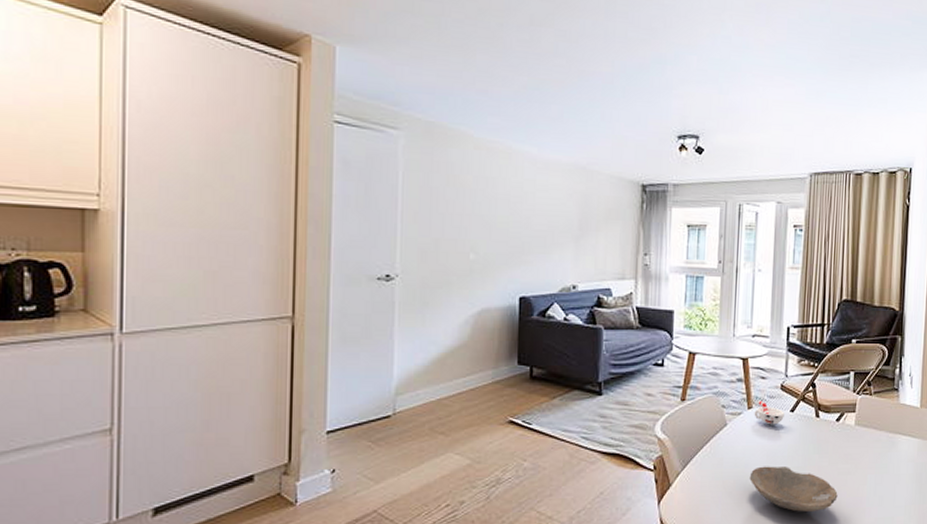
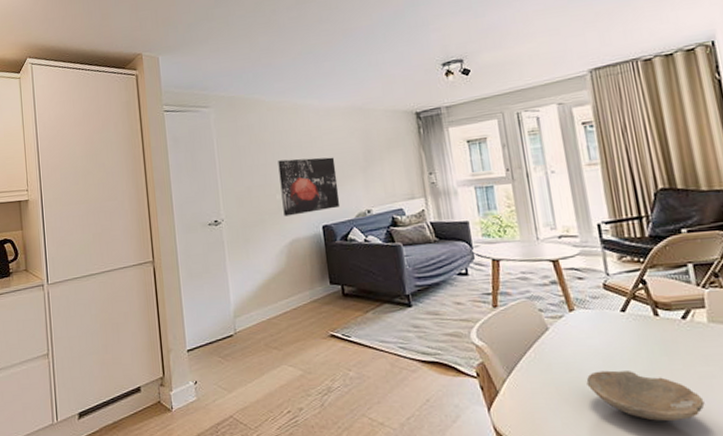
wall art: none [476,212,546,281] -> present [278,157,340,216]
cup: present [754,400,784,425] -> none [577,301,615,327]

